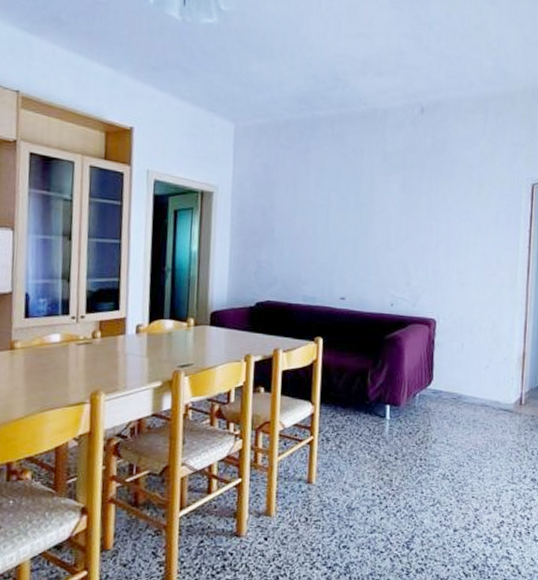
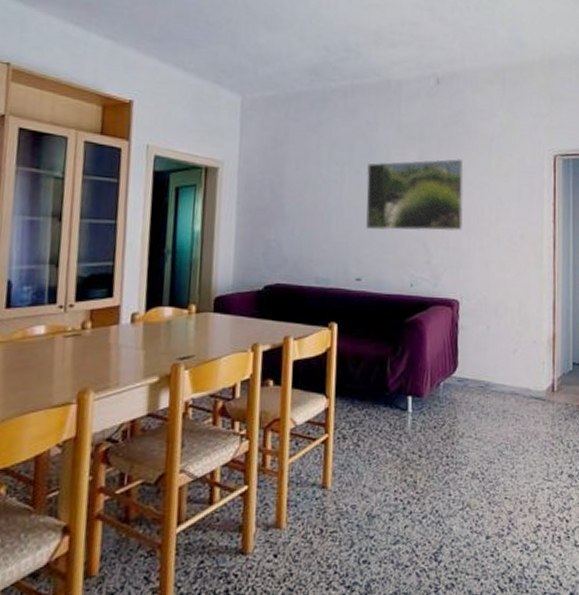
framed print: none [351,185,445,255] -> present [366,158,464,232]

